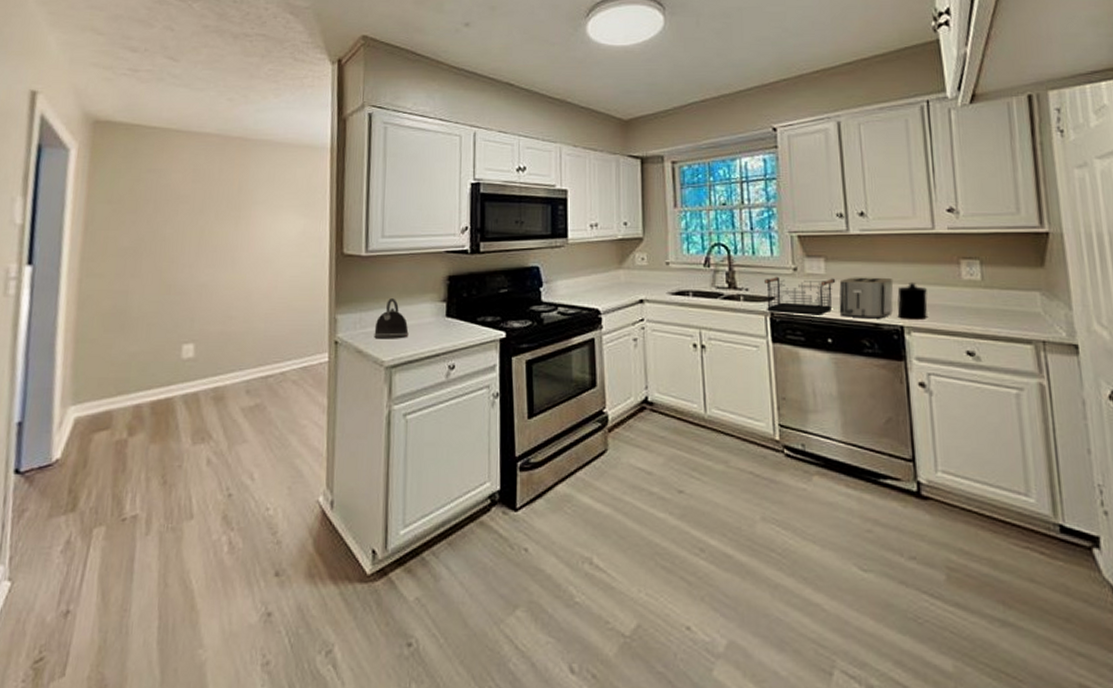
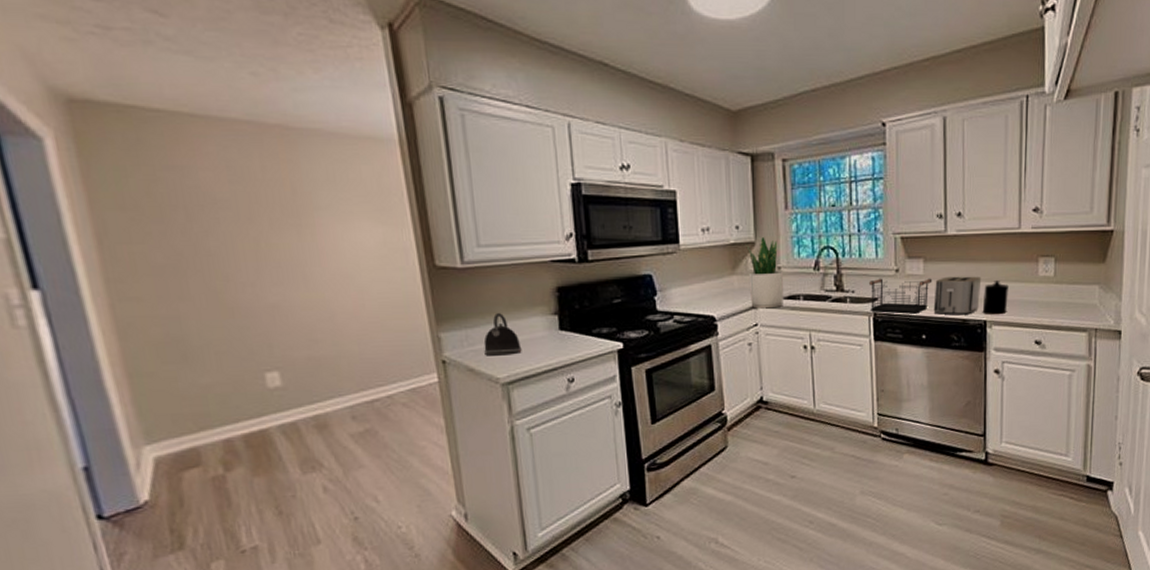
planter: none [634,232,673,304] -> present [746,236,784,309]

